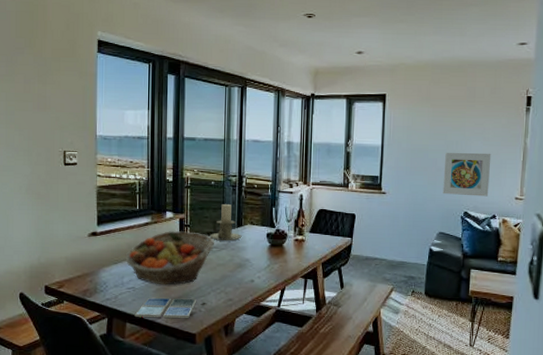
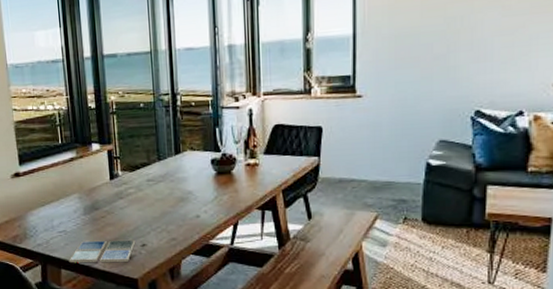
fruit basket: present [125,231,215,285] -> none [53,164,151,227]
candle holder: present [210,204,242,241] -> none [143,129,181,173]
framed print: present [443,152,491,197] -> none [443,26,515,90]

